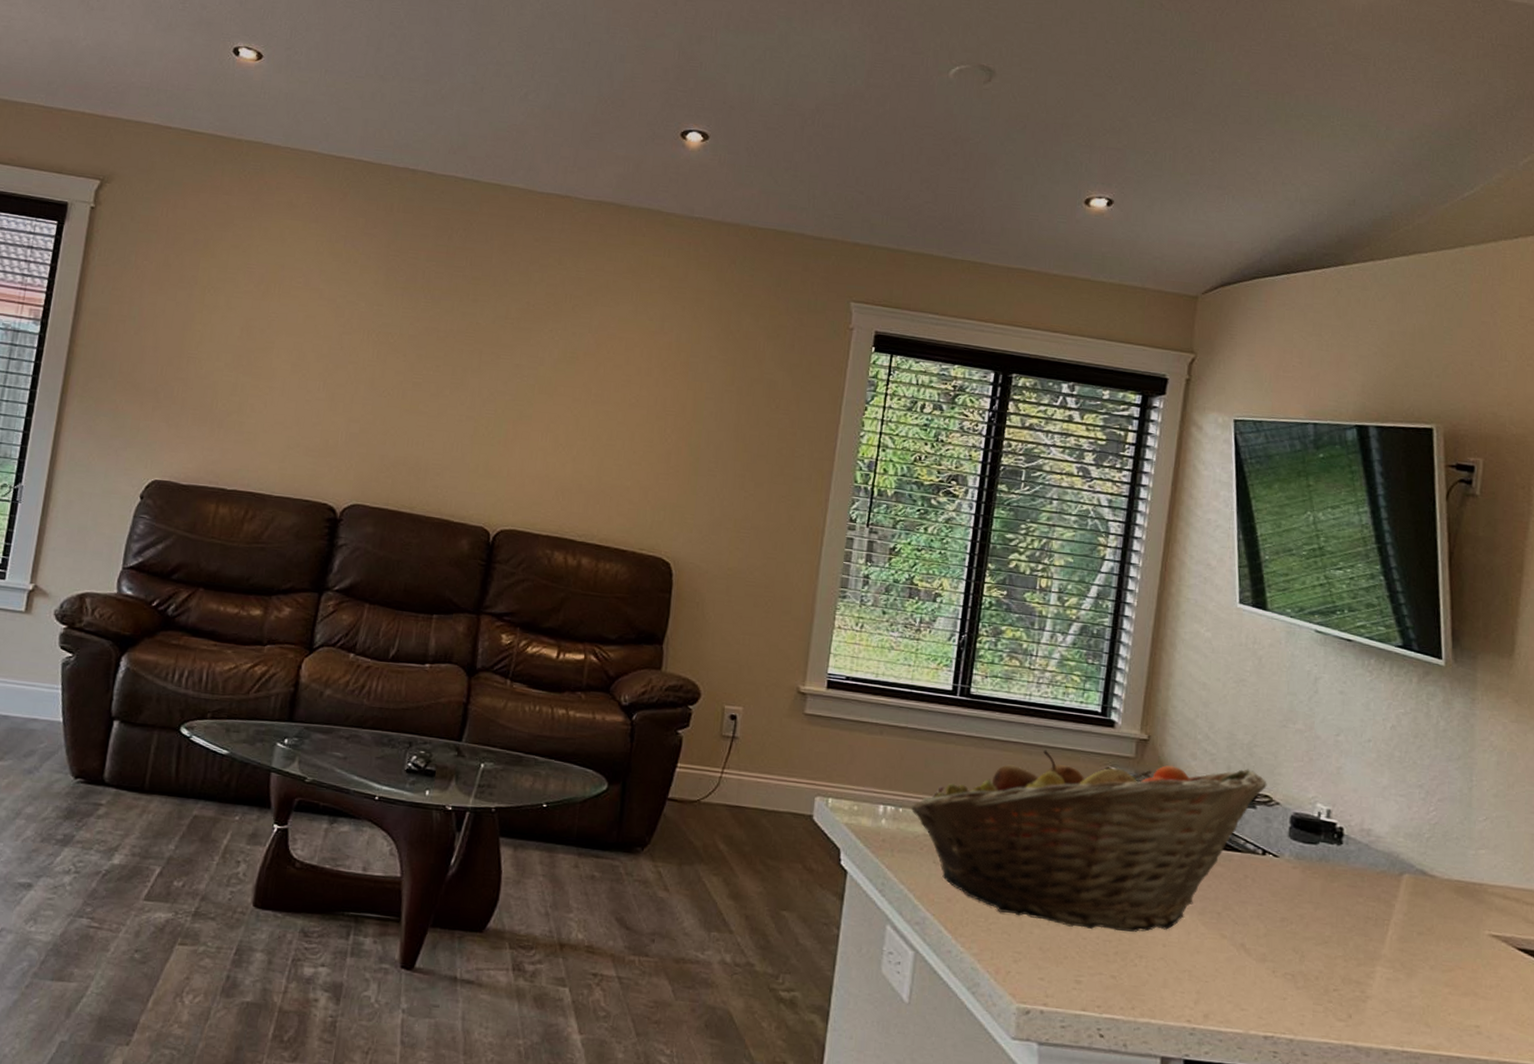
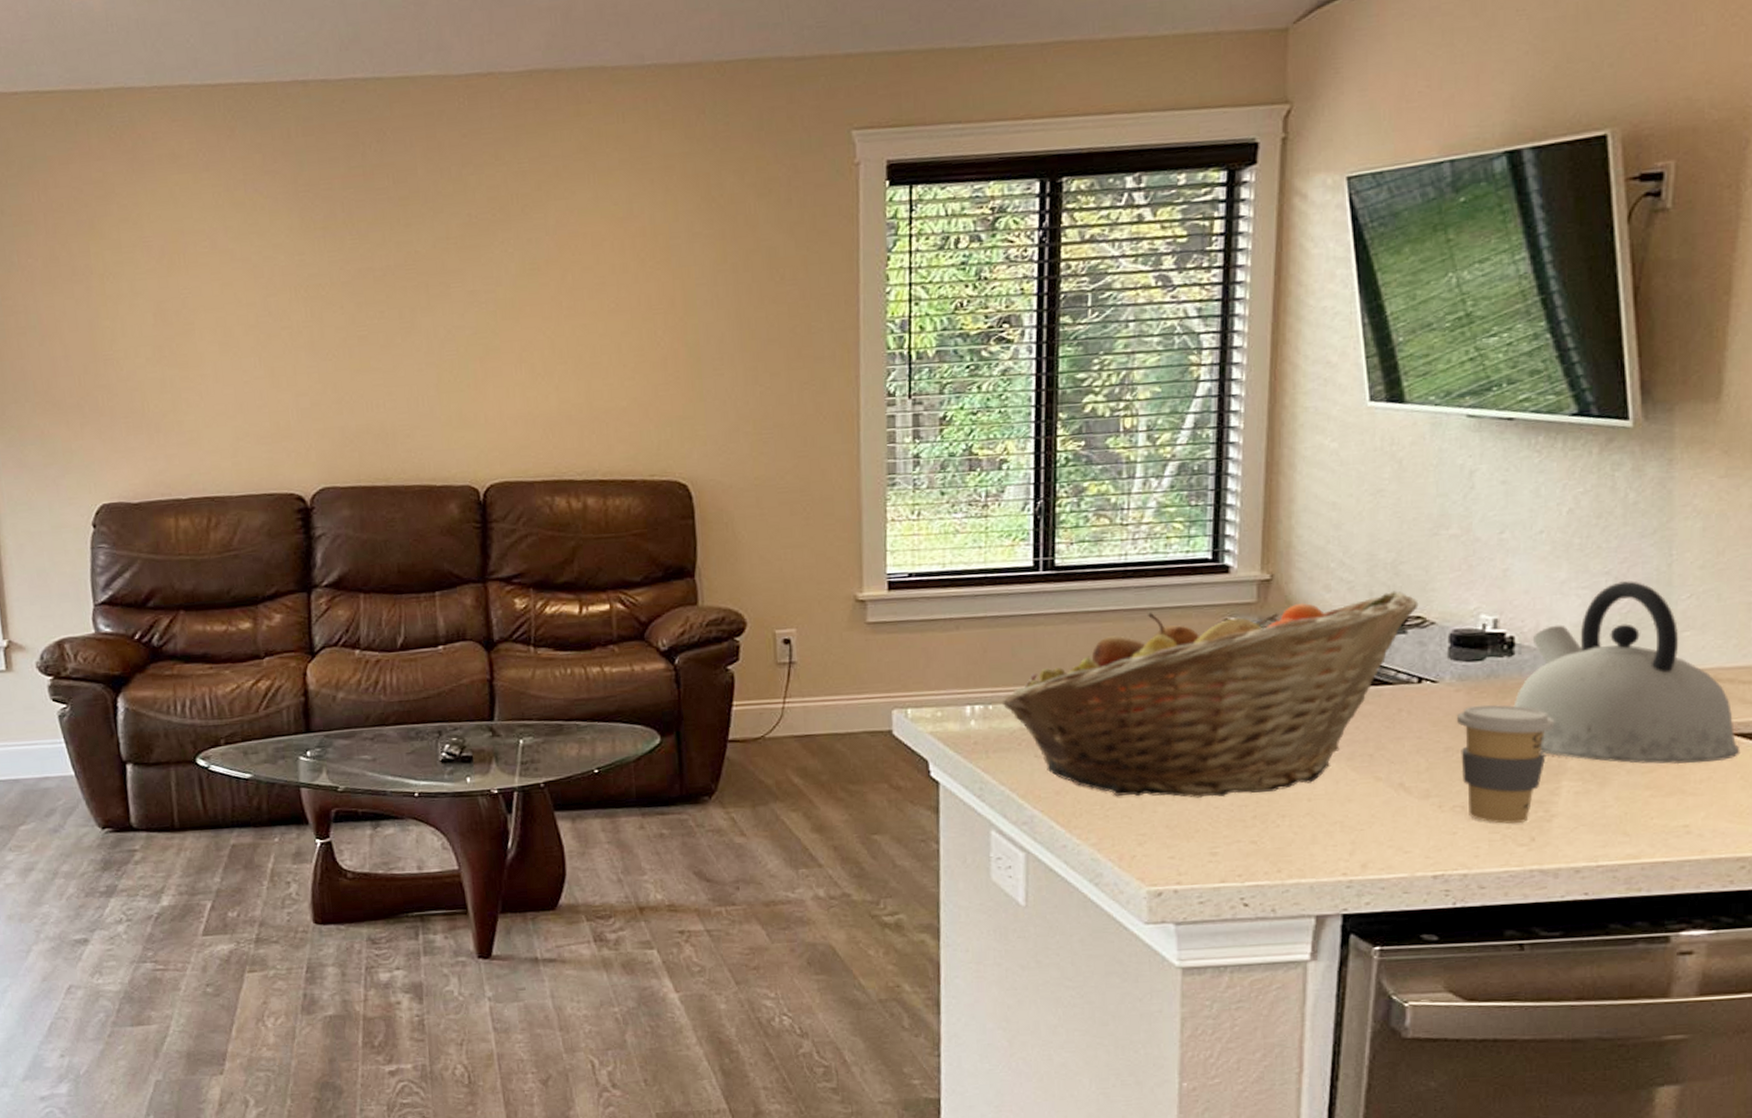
coffee cup: none [1292,883,1373,999] -> present [1456,704,1555,824]
kettle: none [1339,796,1523,971] -> present [1513,581,1740,765]

